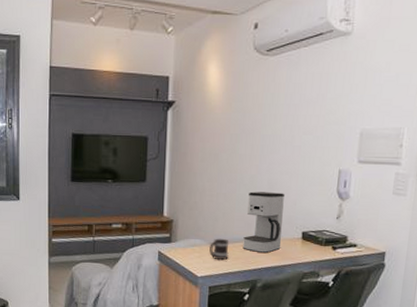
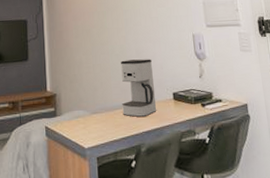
mug: present [208,238,229,261] -> none [91,107,111,129]

